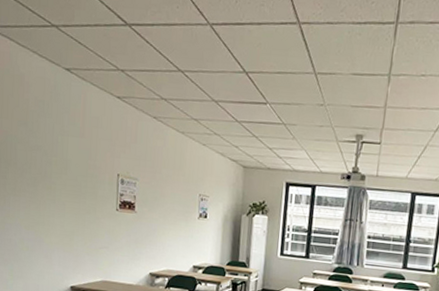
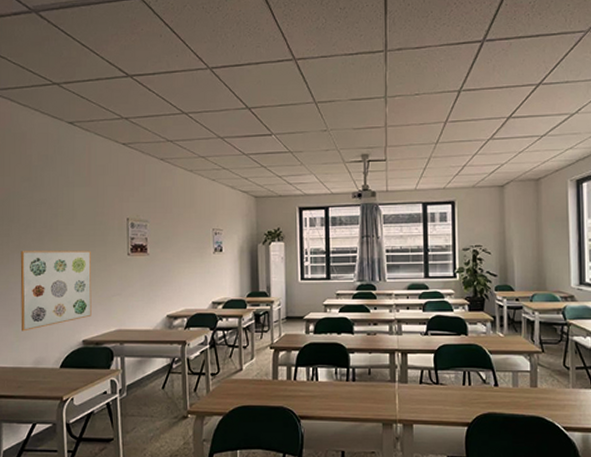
wall art: none [15,194,82,271] -> present [20,250,92,332]

